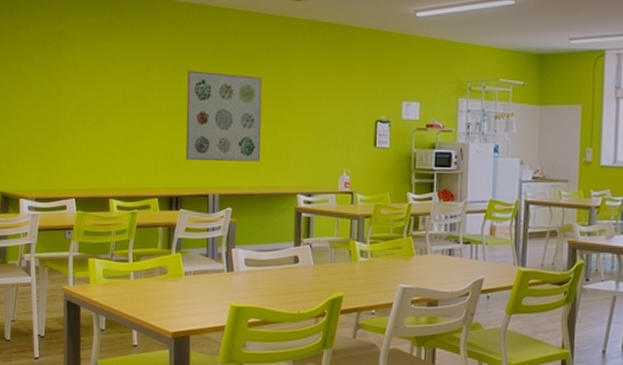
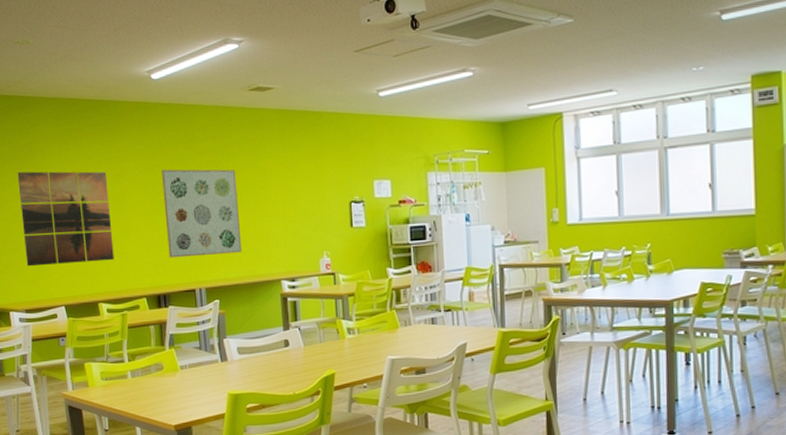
wall art: none [42,58,133,157] -> present [17,171,114,267]

